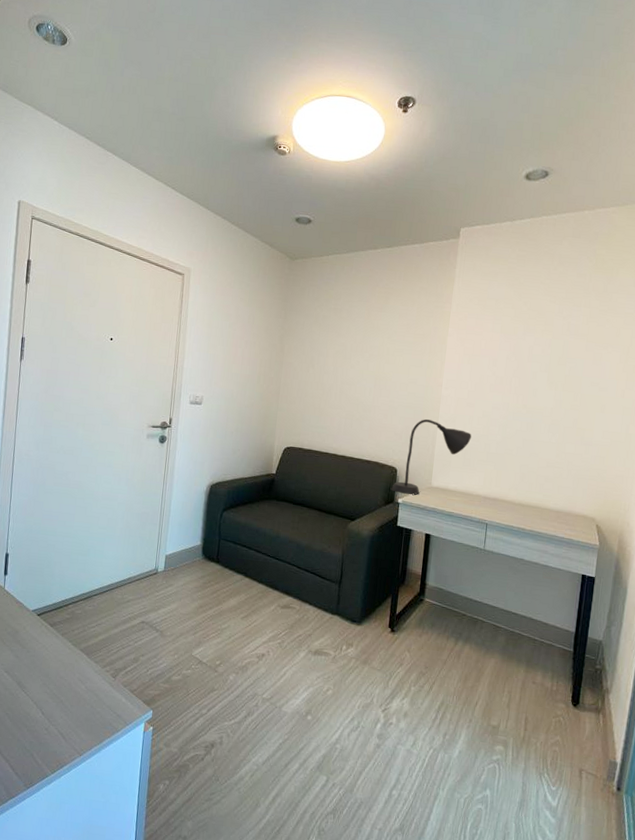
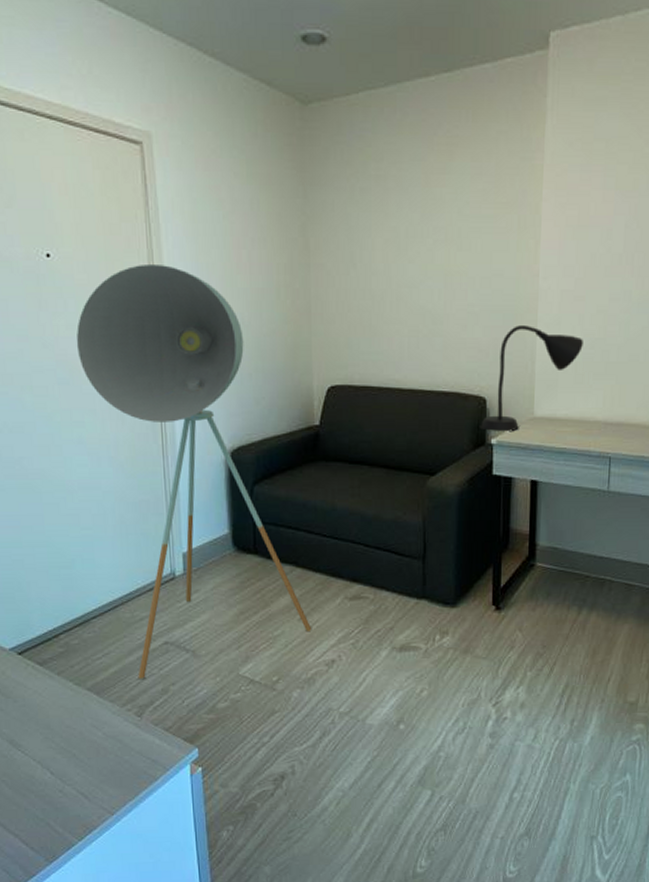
floor lamp: none [118,351,251,649] -> present [76,263,312,680]

